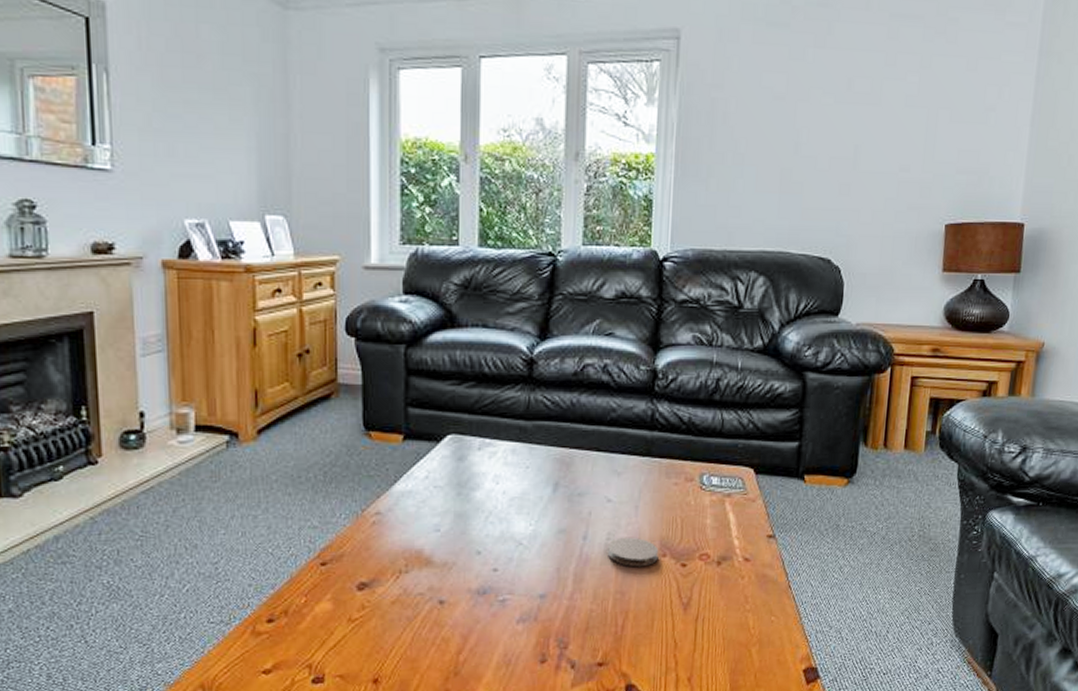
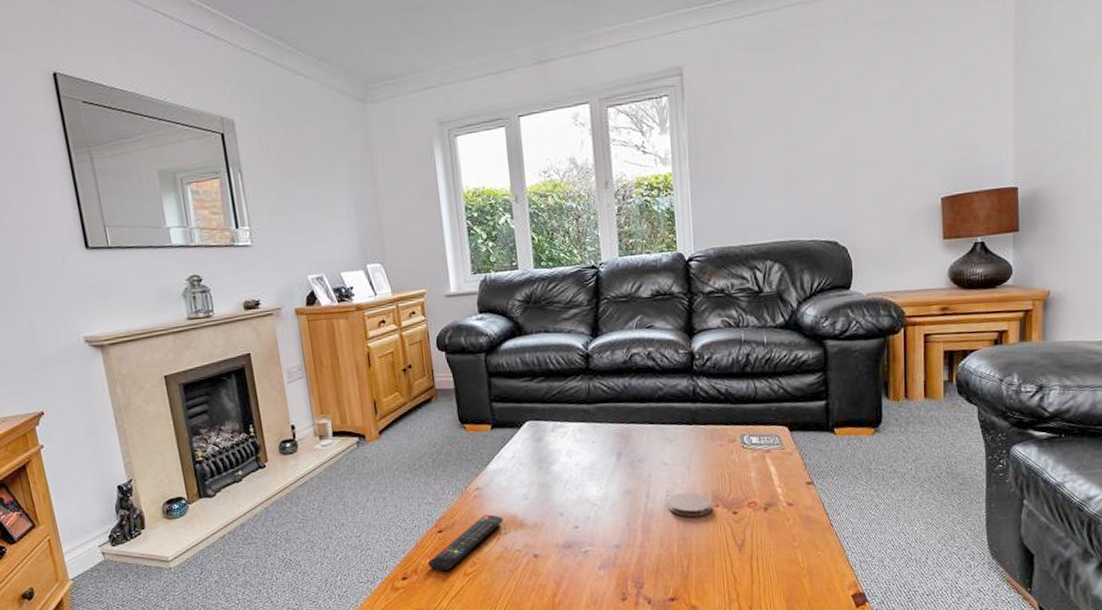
remote control: none [302,546,406,615] -> present [427,514,504,572]

